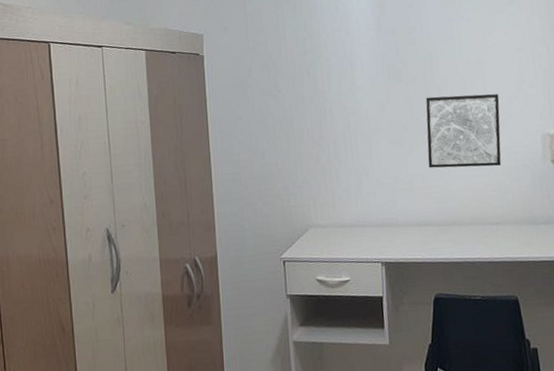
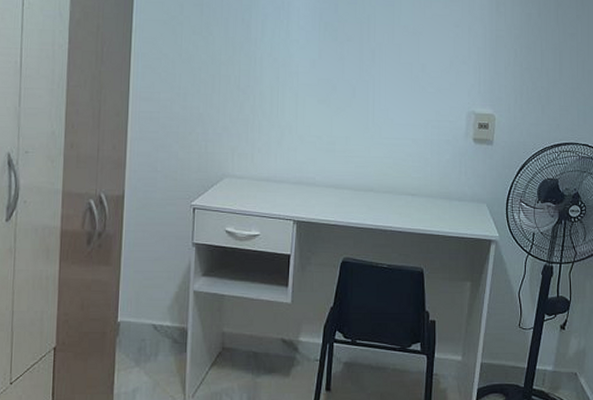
wall art: present [426,94,502,168] -> none [353,60,431,137]

